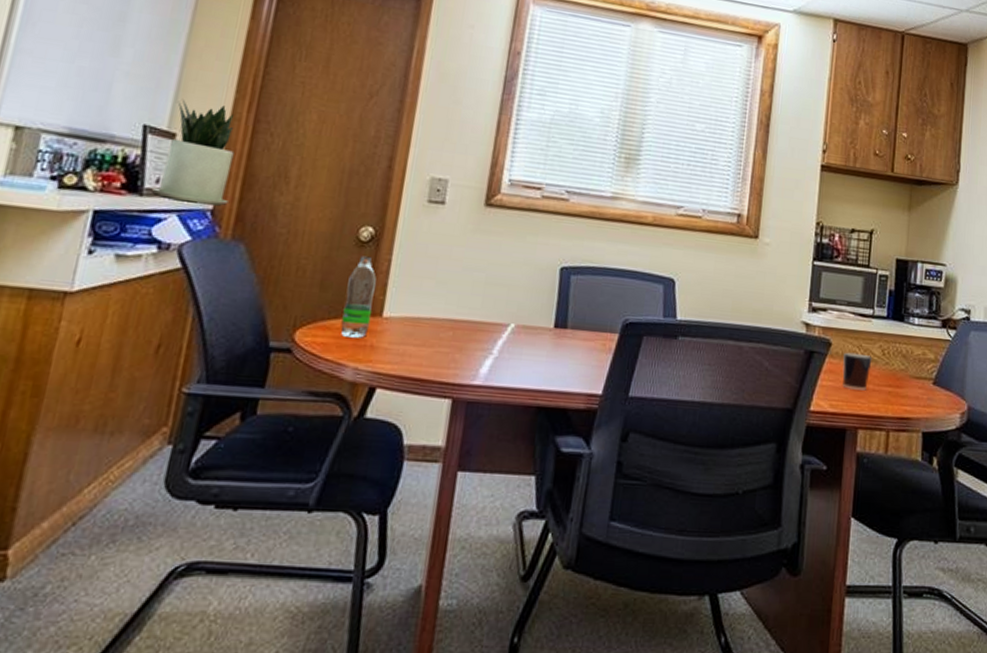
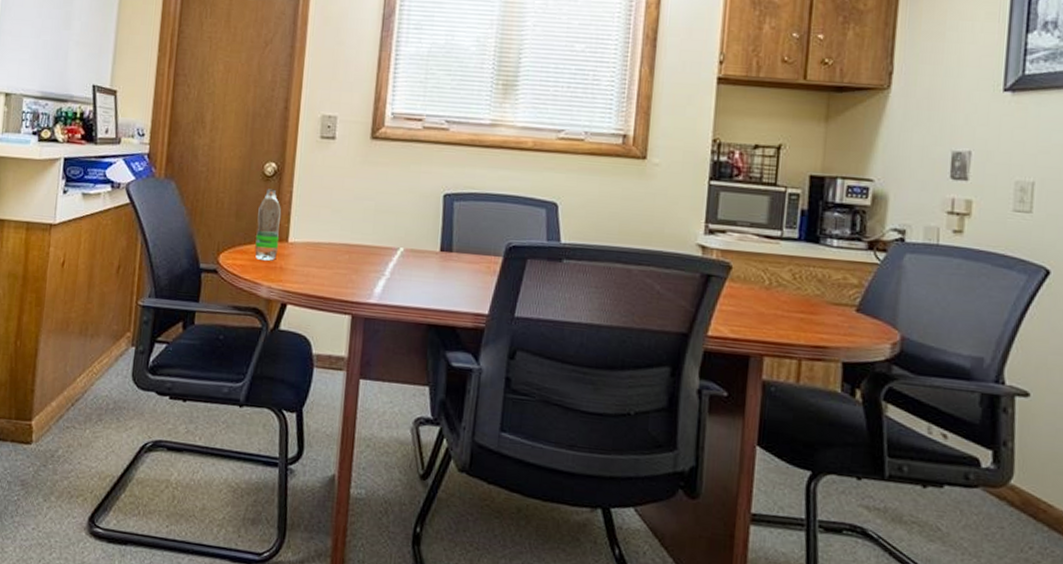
planter: present [151,98,235,207] -> none [102,60,161,151]
mug: present [842,352,872,391] -> none [745,276,781,317]

